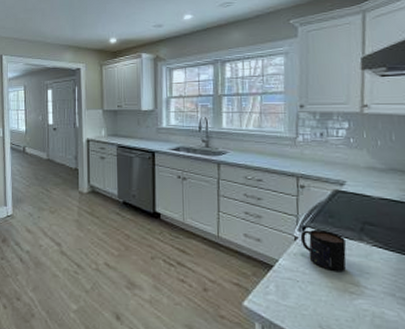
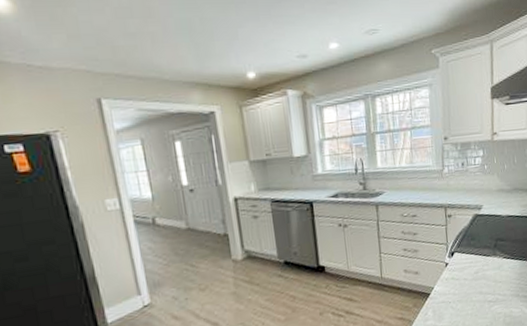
mug: present [300,229,347,273] -> none [450,252,485,287]

